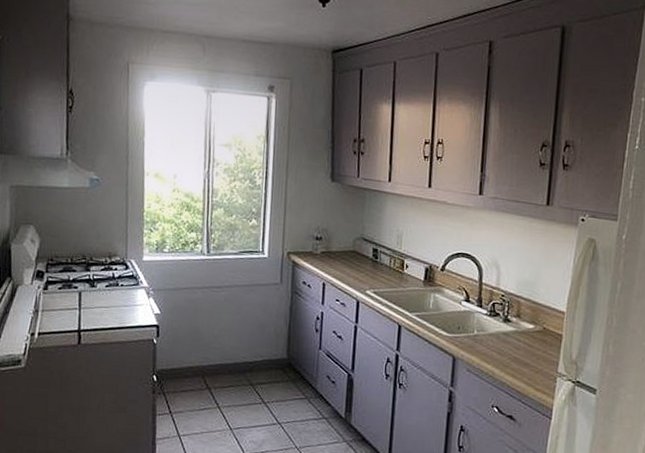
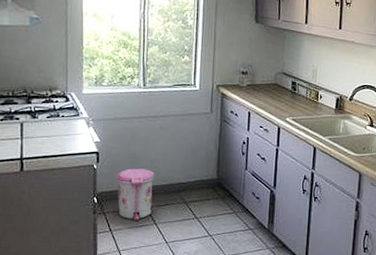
trash can: none [176,344,219,404] -> present [116,168,155,222]

